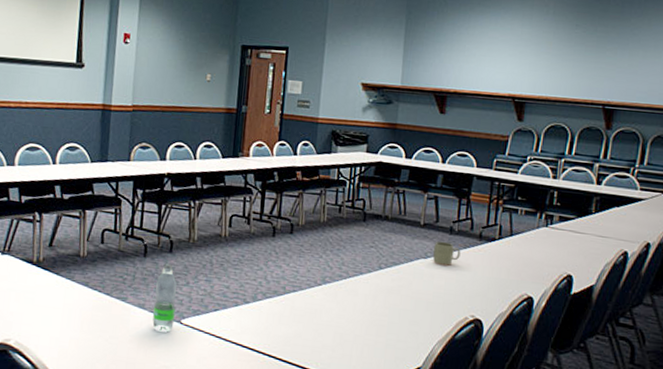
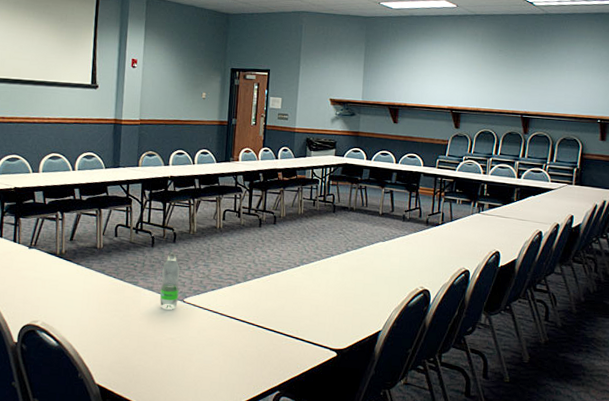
mug: present [432,241,461,266] -> none [389,227,412,247]

